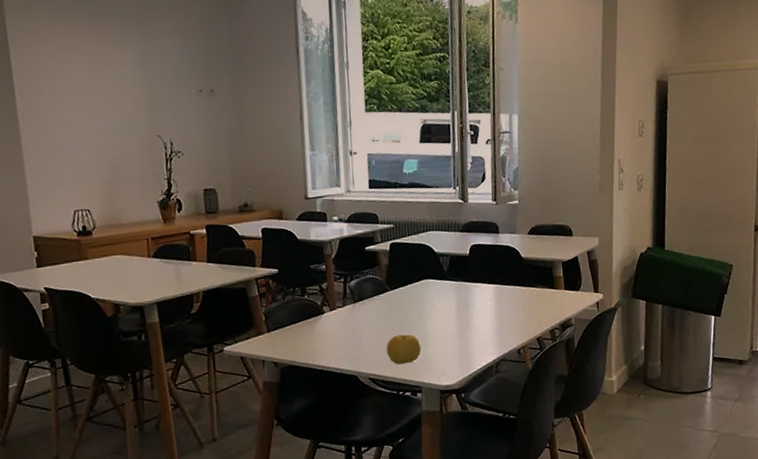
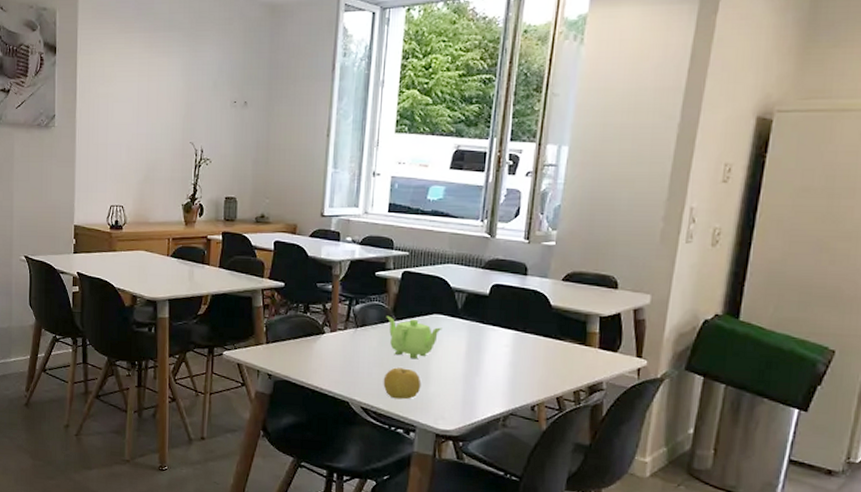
teapot: none [380,287,433,325] -> present [386,315,443,359]

